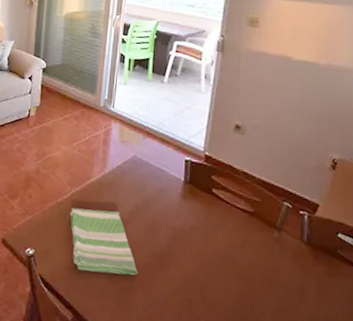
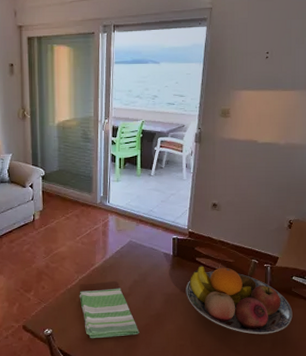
fruit bowl: none [198,200,339,307] -> present [186,266,293,335]

